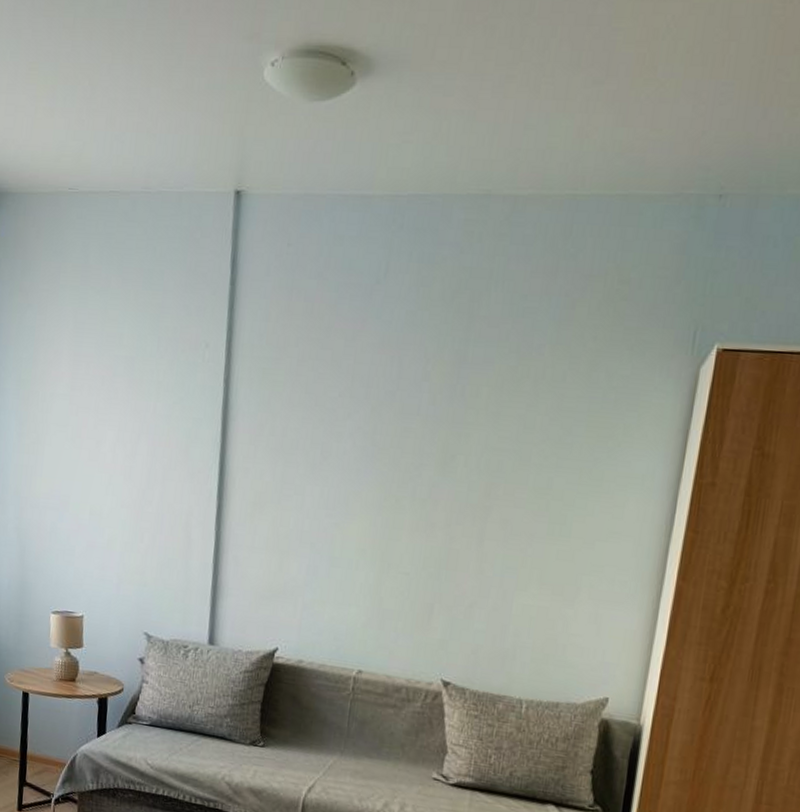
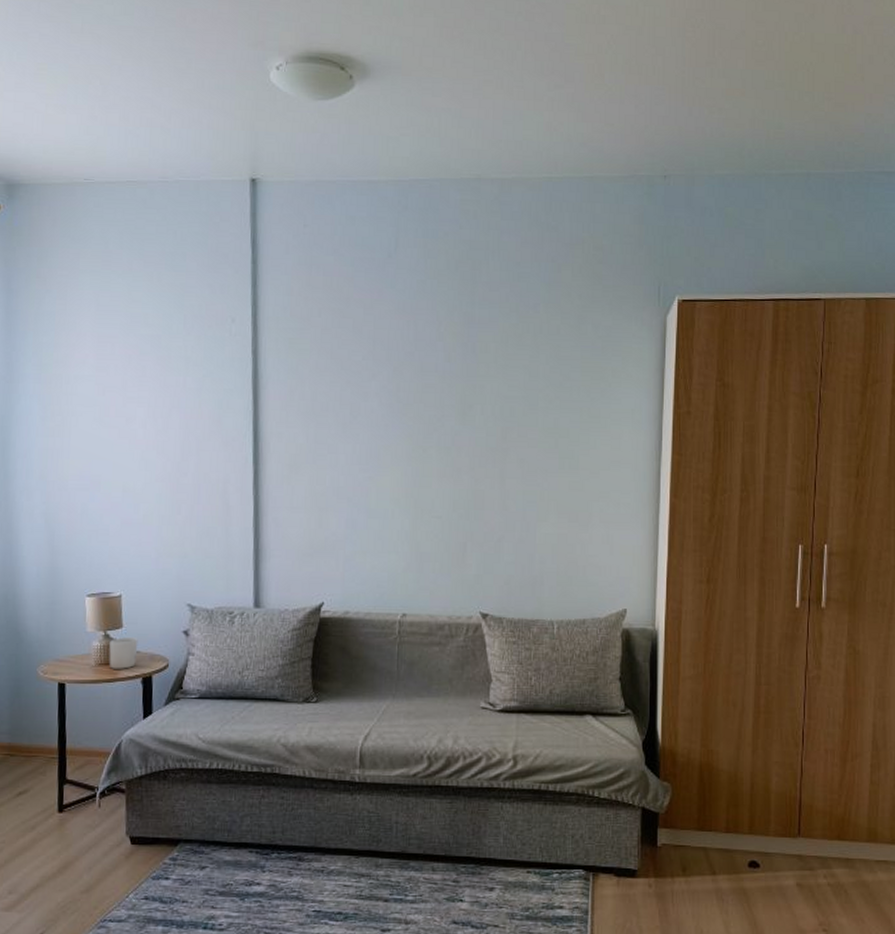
mug: none [68,656,97,688] -> present [108,637,138,669]

